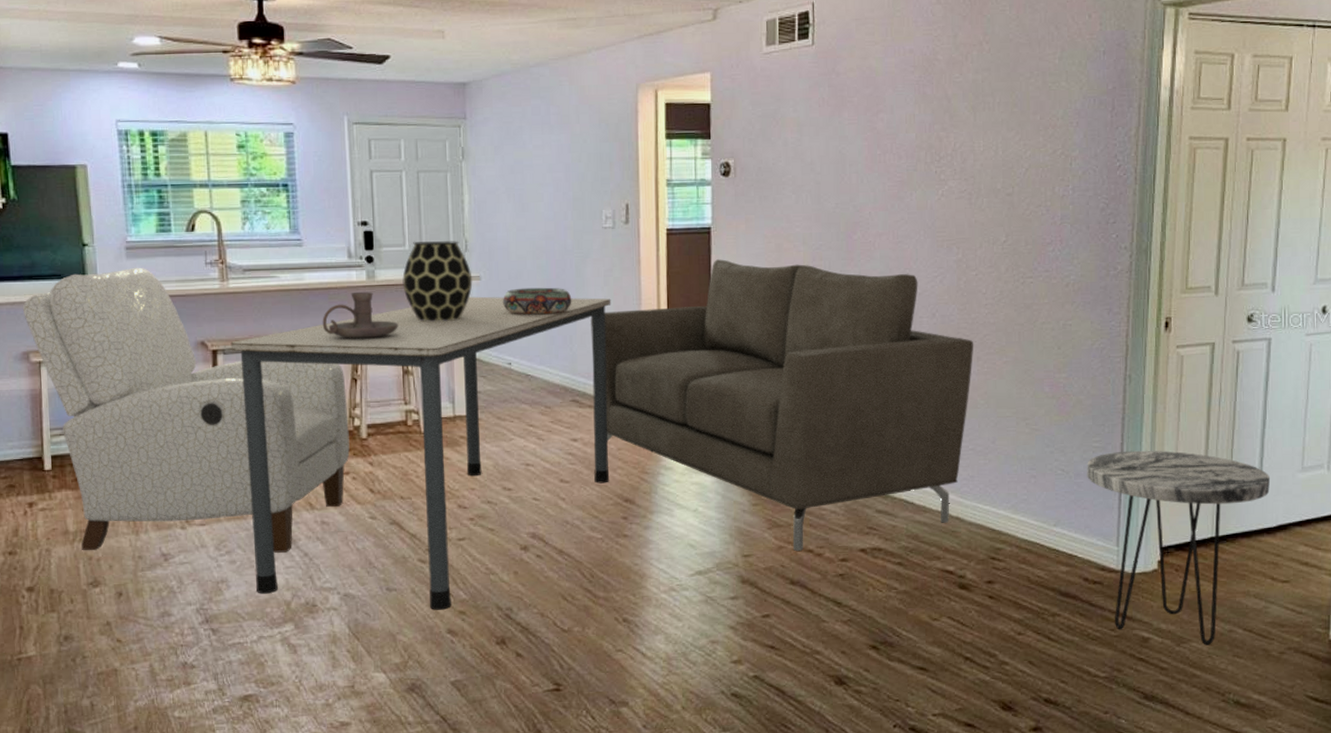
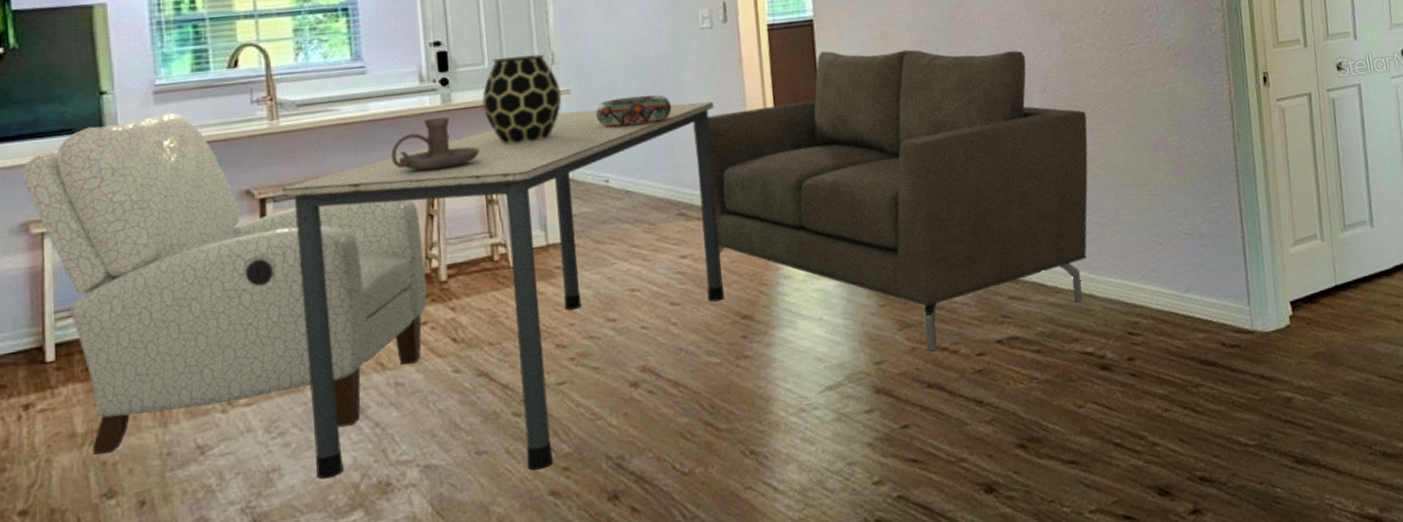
side table: present [1087,450,1271,645] -> none [1209,203,1382,398]

